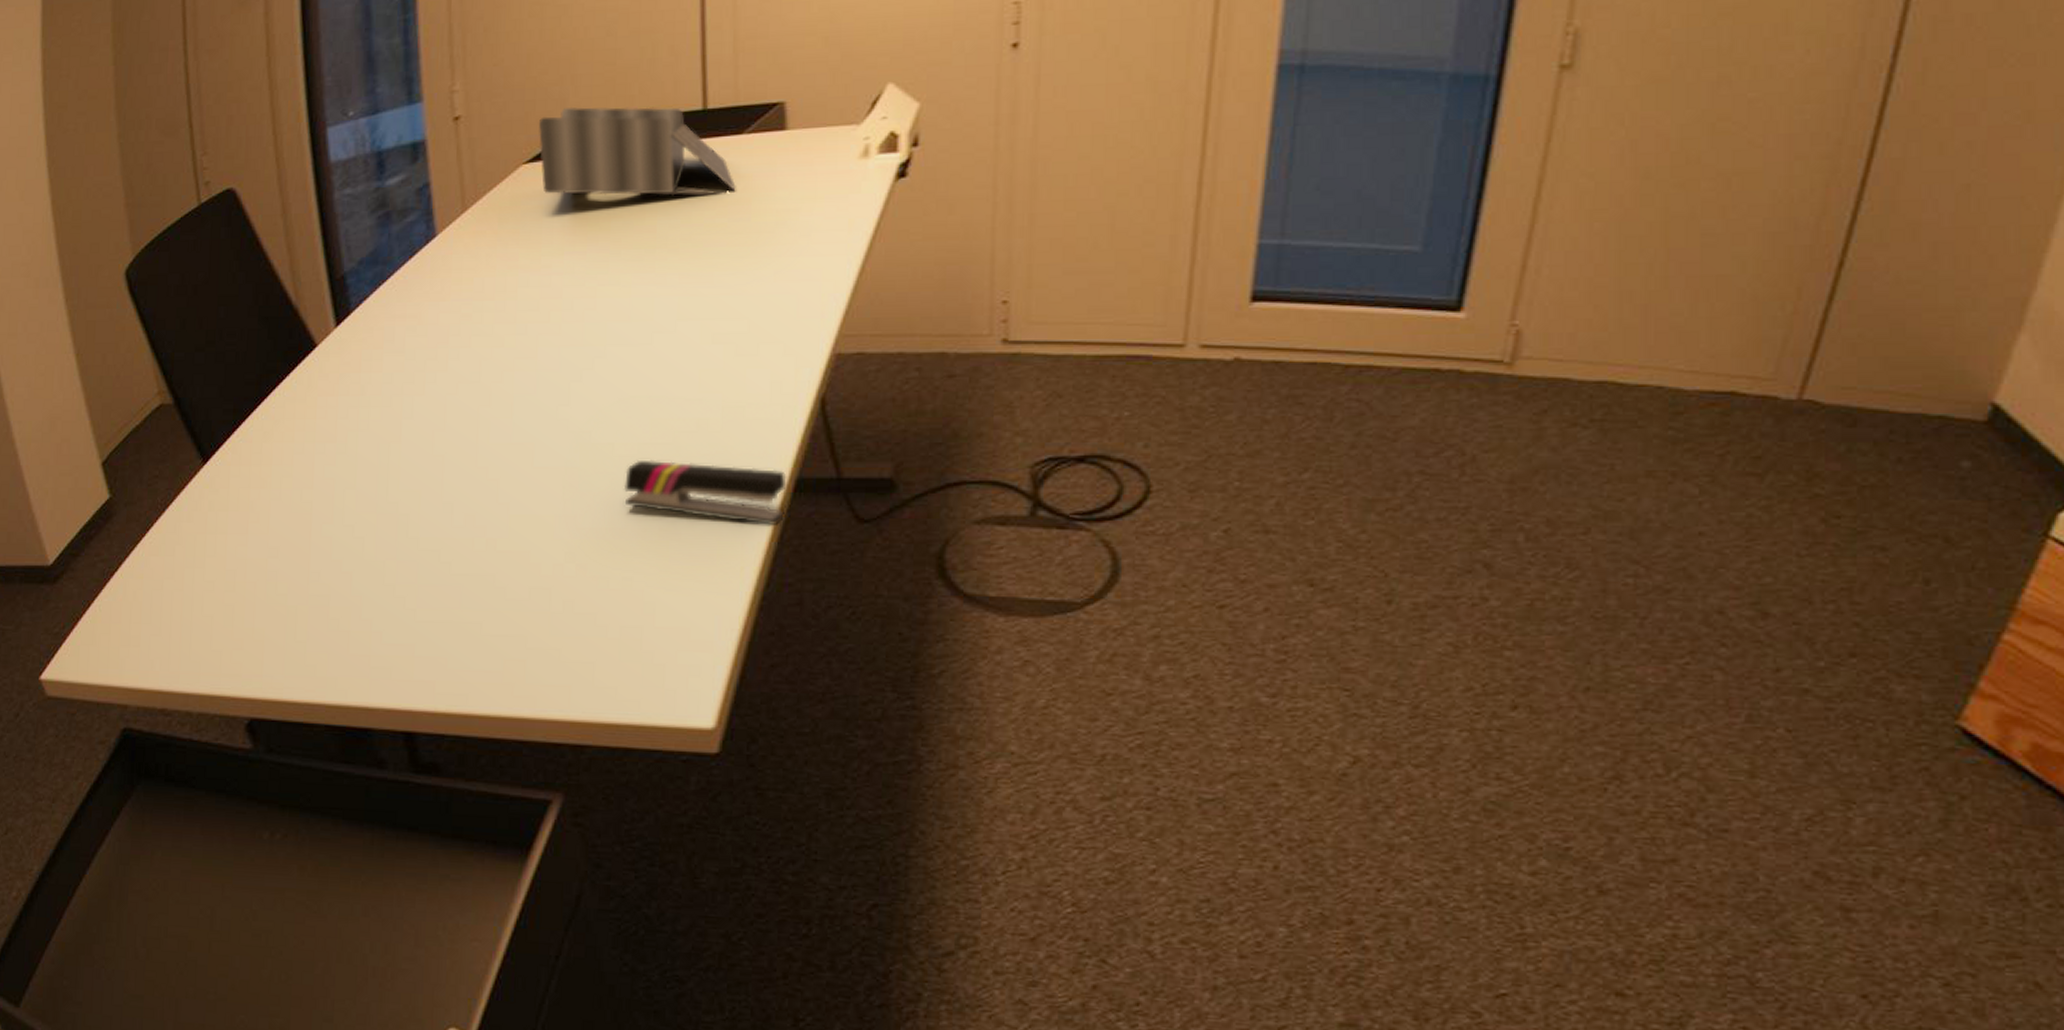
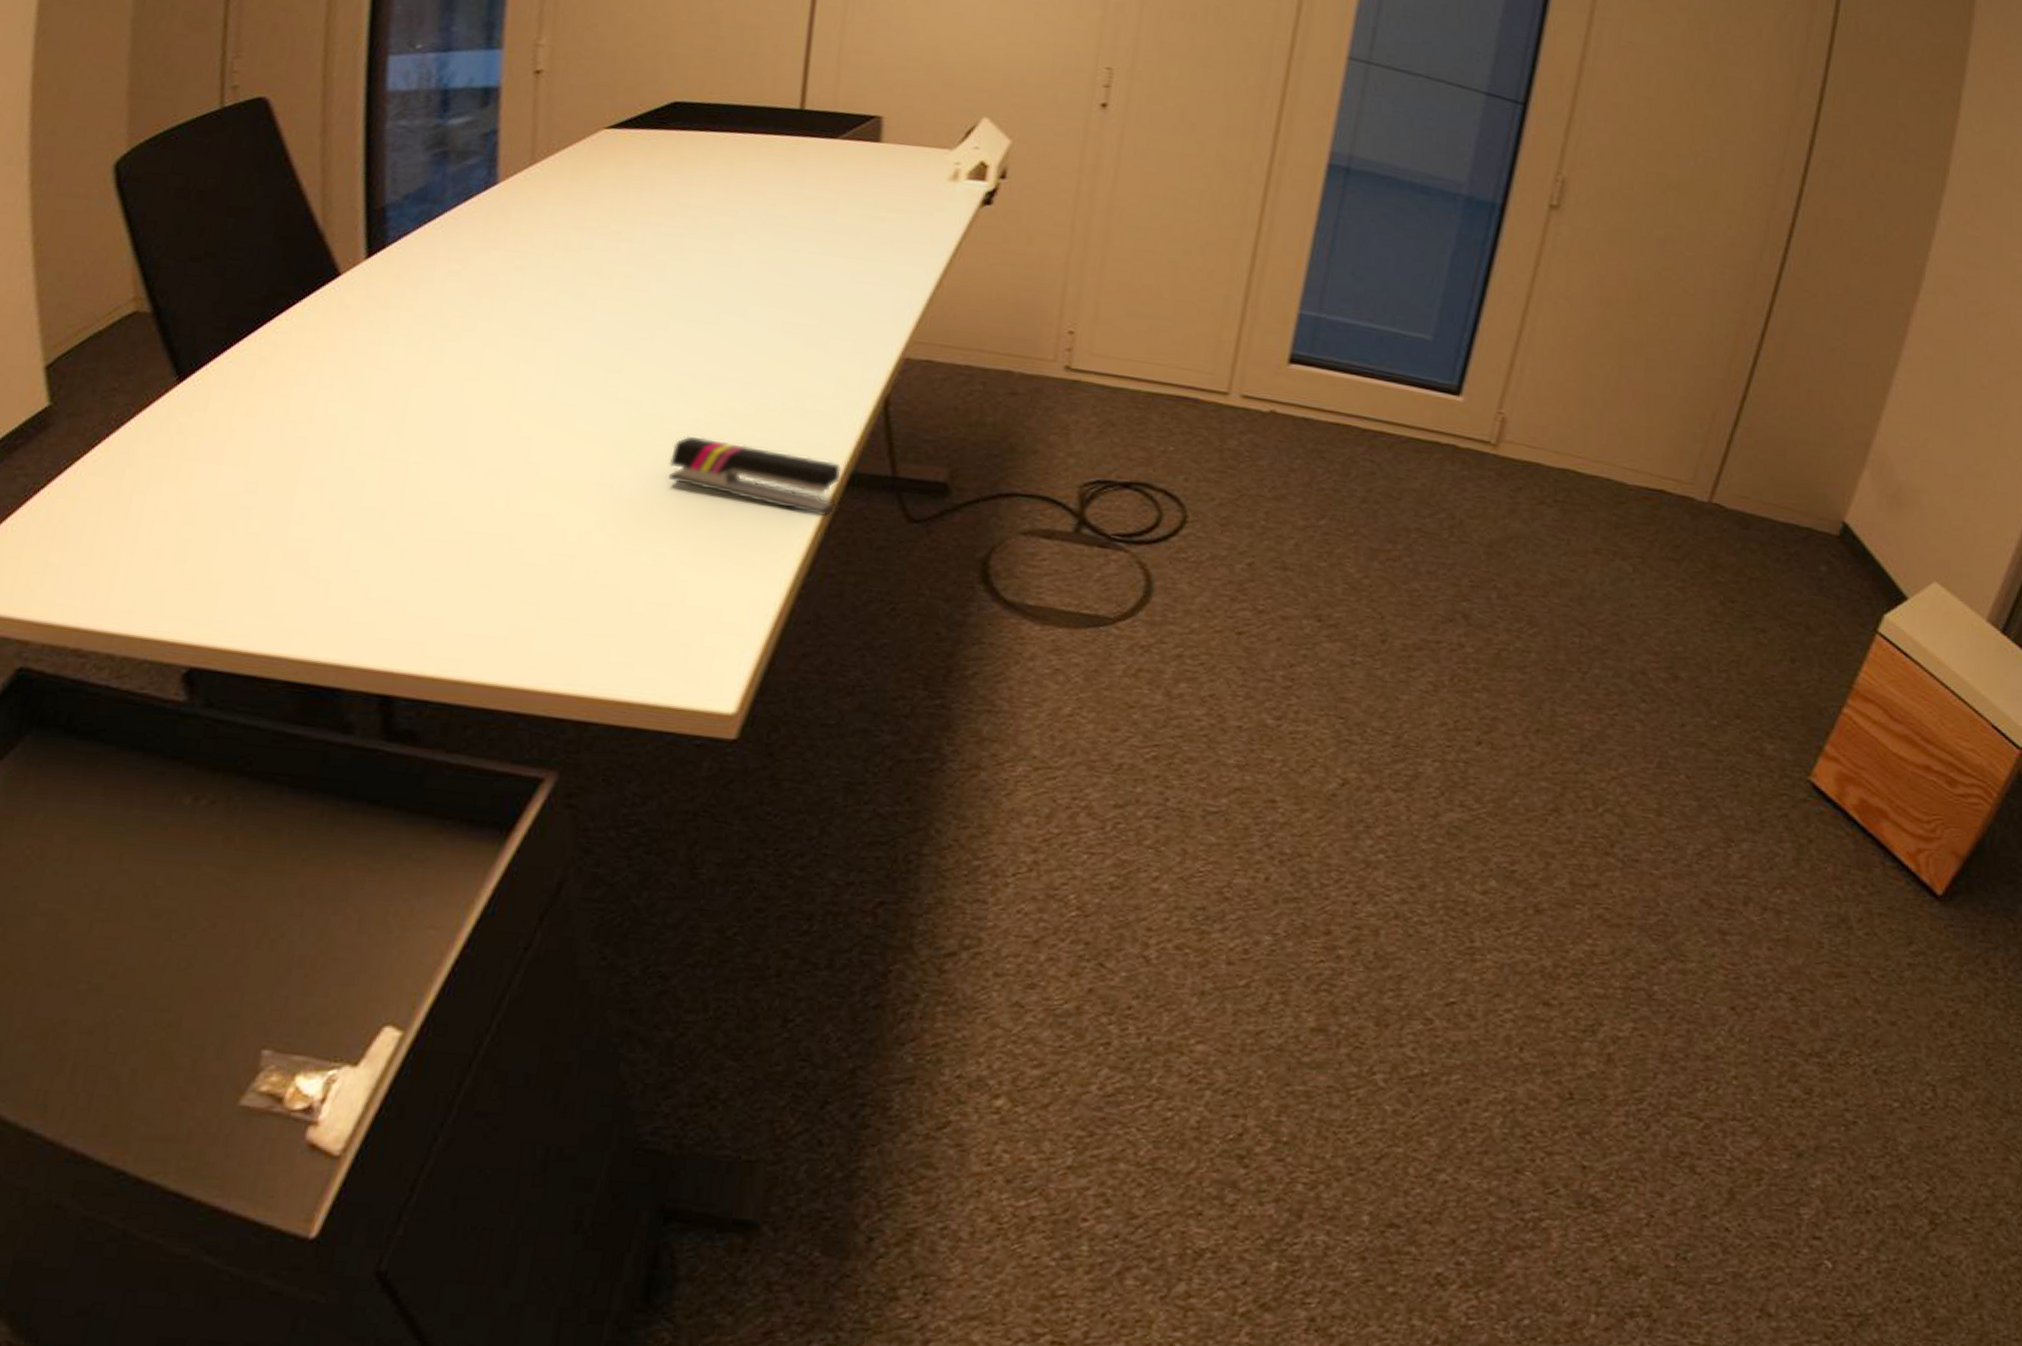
desk organizer: present [539,106,737,195] -> none [622,82,825,192]

